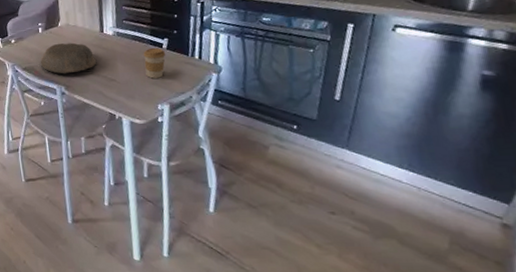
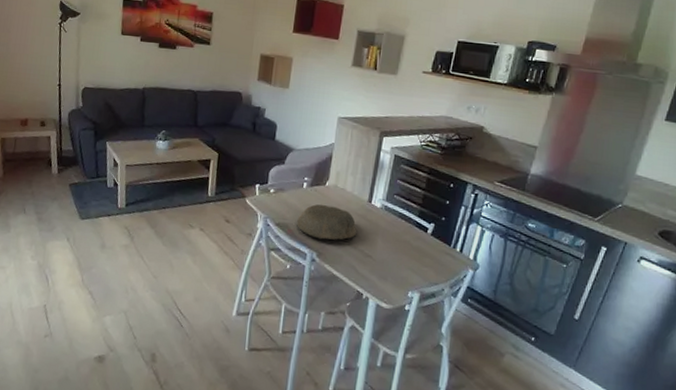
coffee cup: present [143,48,166,79] -> none [404,230,429,264]

